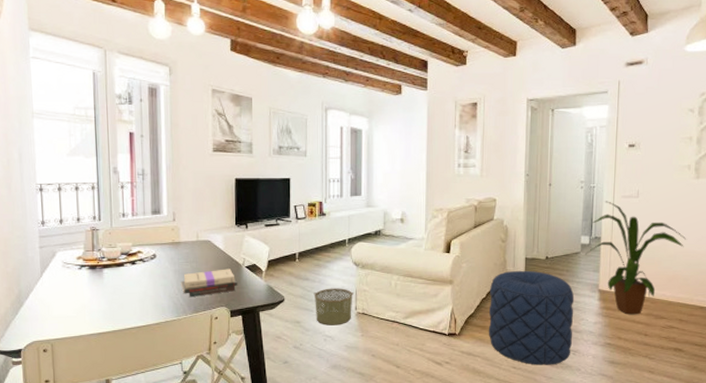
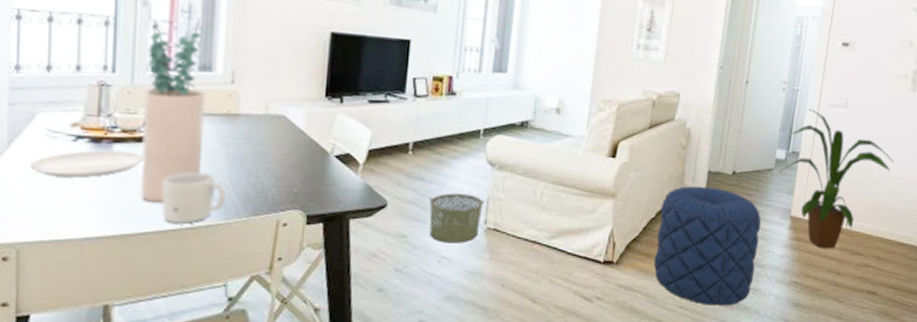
plate: none [54,274,122,294] -> present [29,150,143,178]
vase: none [119,178,160,307] -> present [140,18,206,203]
mug: none [135,285,177,321] -> present [162,172,227,224]
books: present [180,269,238,297] -> none [234,156,322,193]

